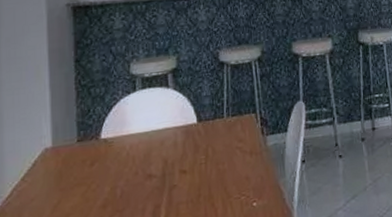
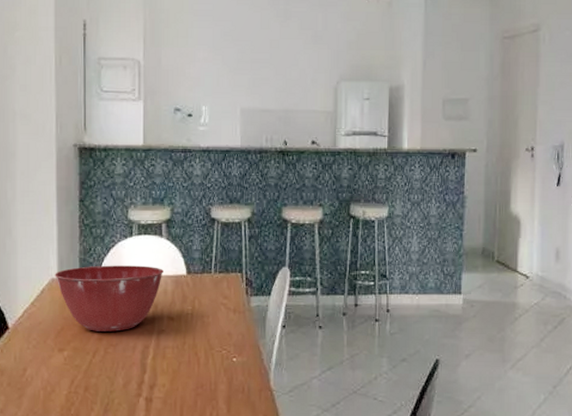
mixing bowl: none [48,119,172,199] -> present [55,265,163,332]

